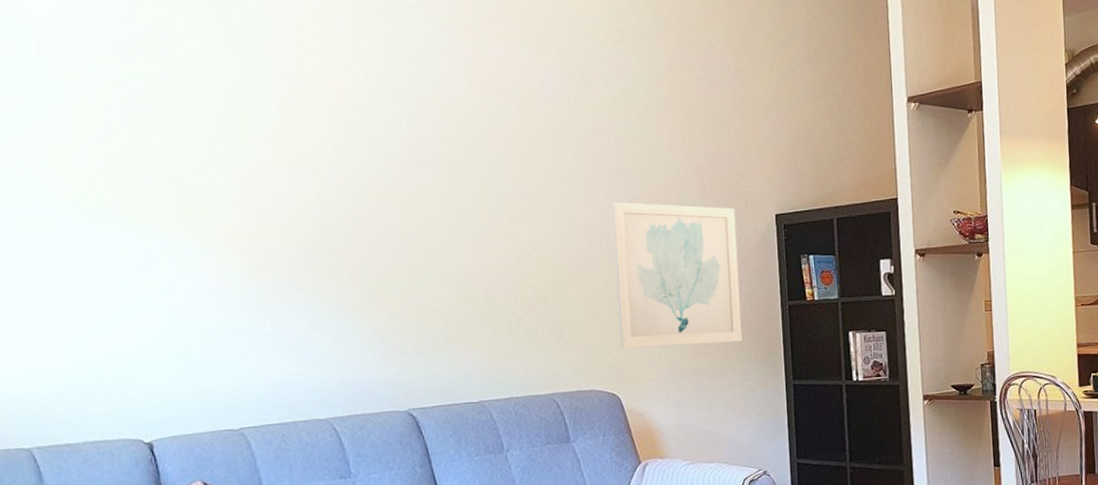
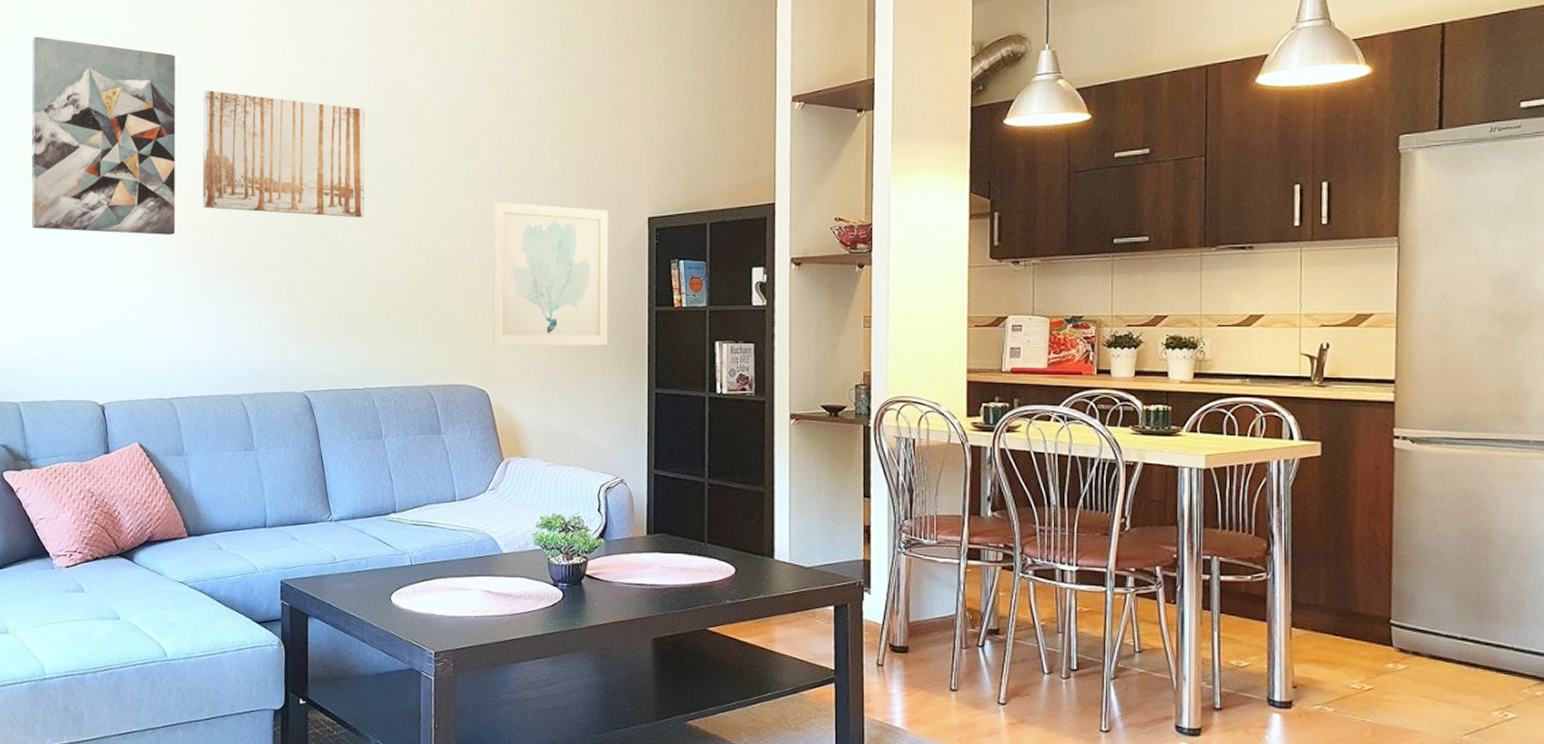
wall art: none [16,17,233,247] -> present [31,36,176,235]
wall art: none [257,84,468,222] -> present [202,90,365,218]

